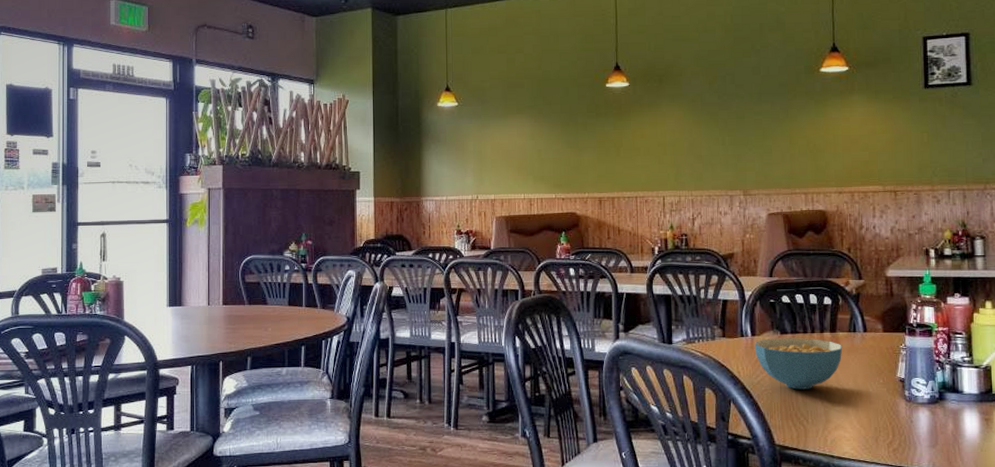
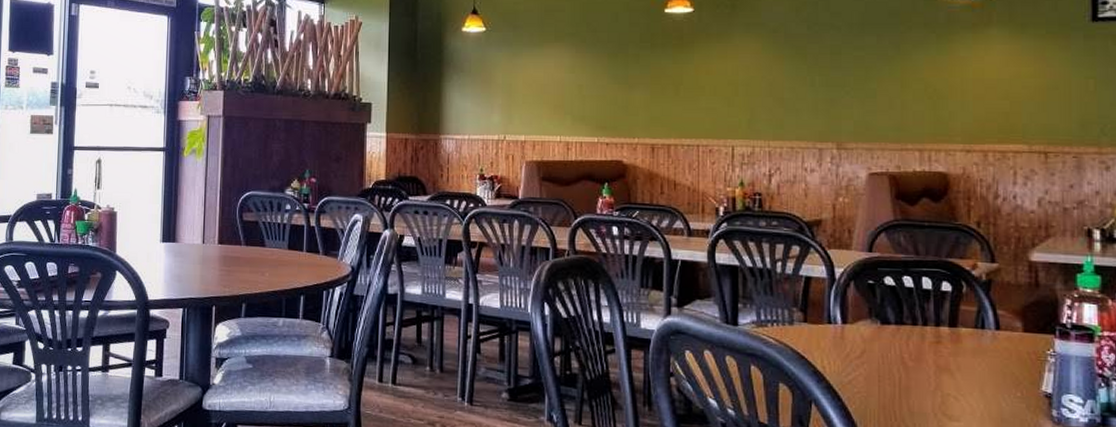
cereal bowl: present [754,337,843,390] -> none [845,328,966,396]

